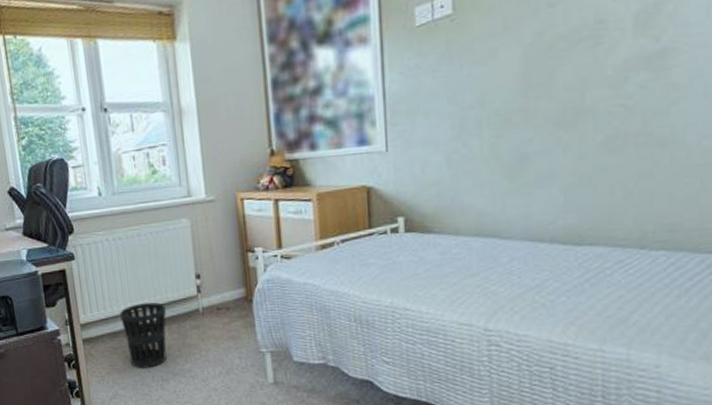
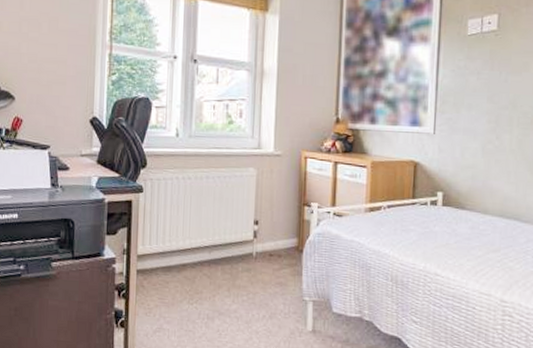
wastebasket: present [120,302,167,368] -> none [177,241,222,305]

